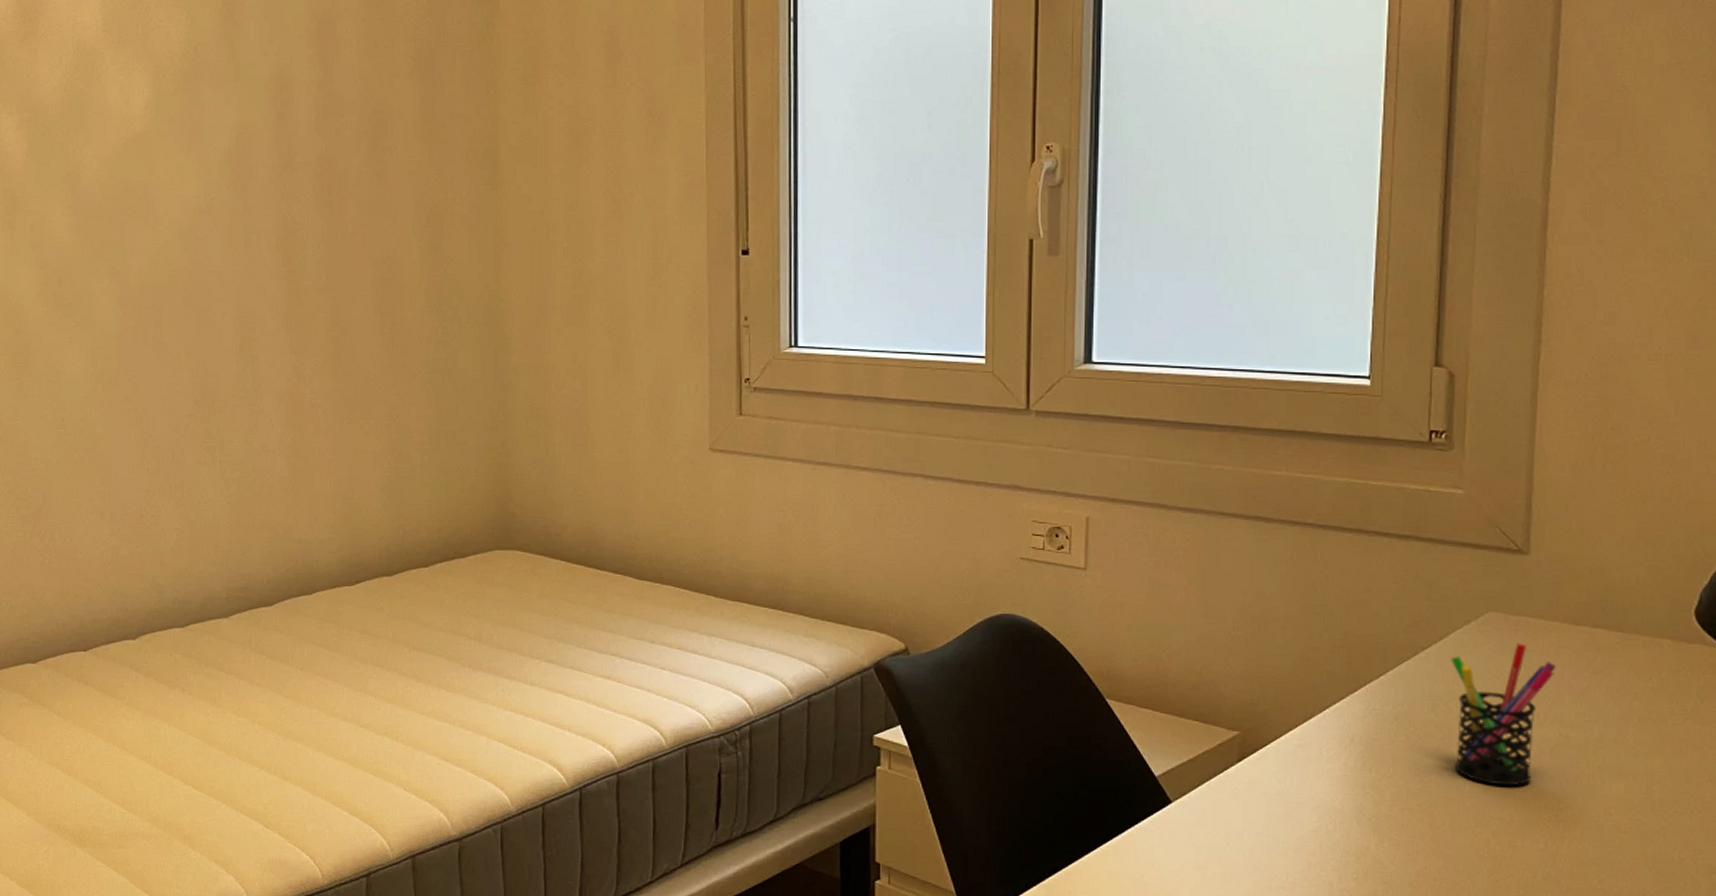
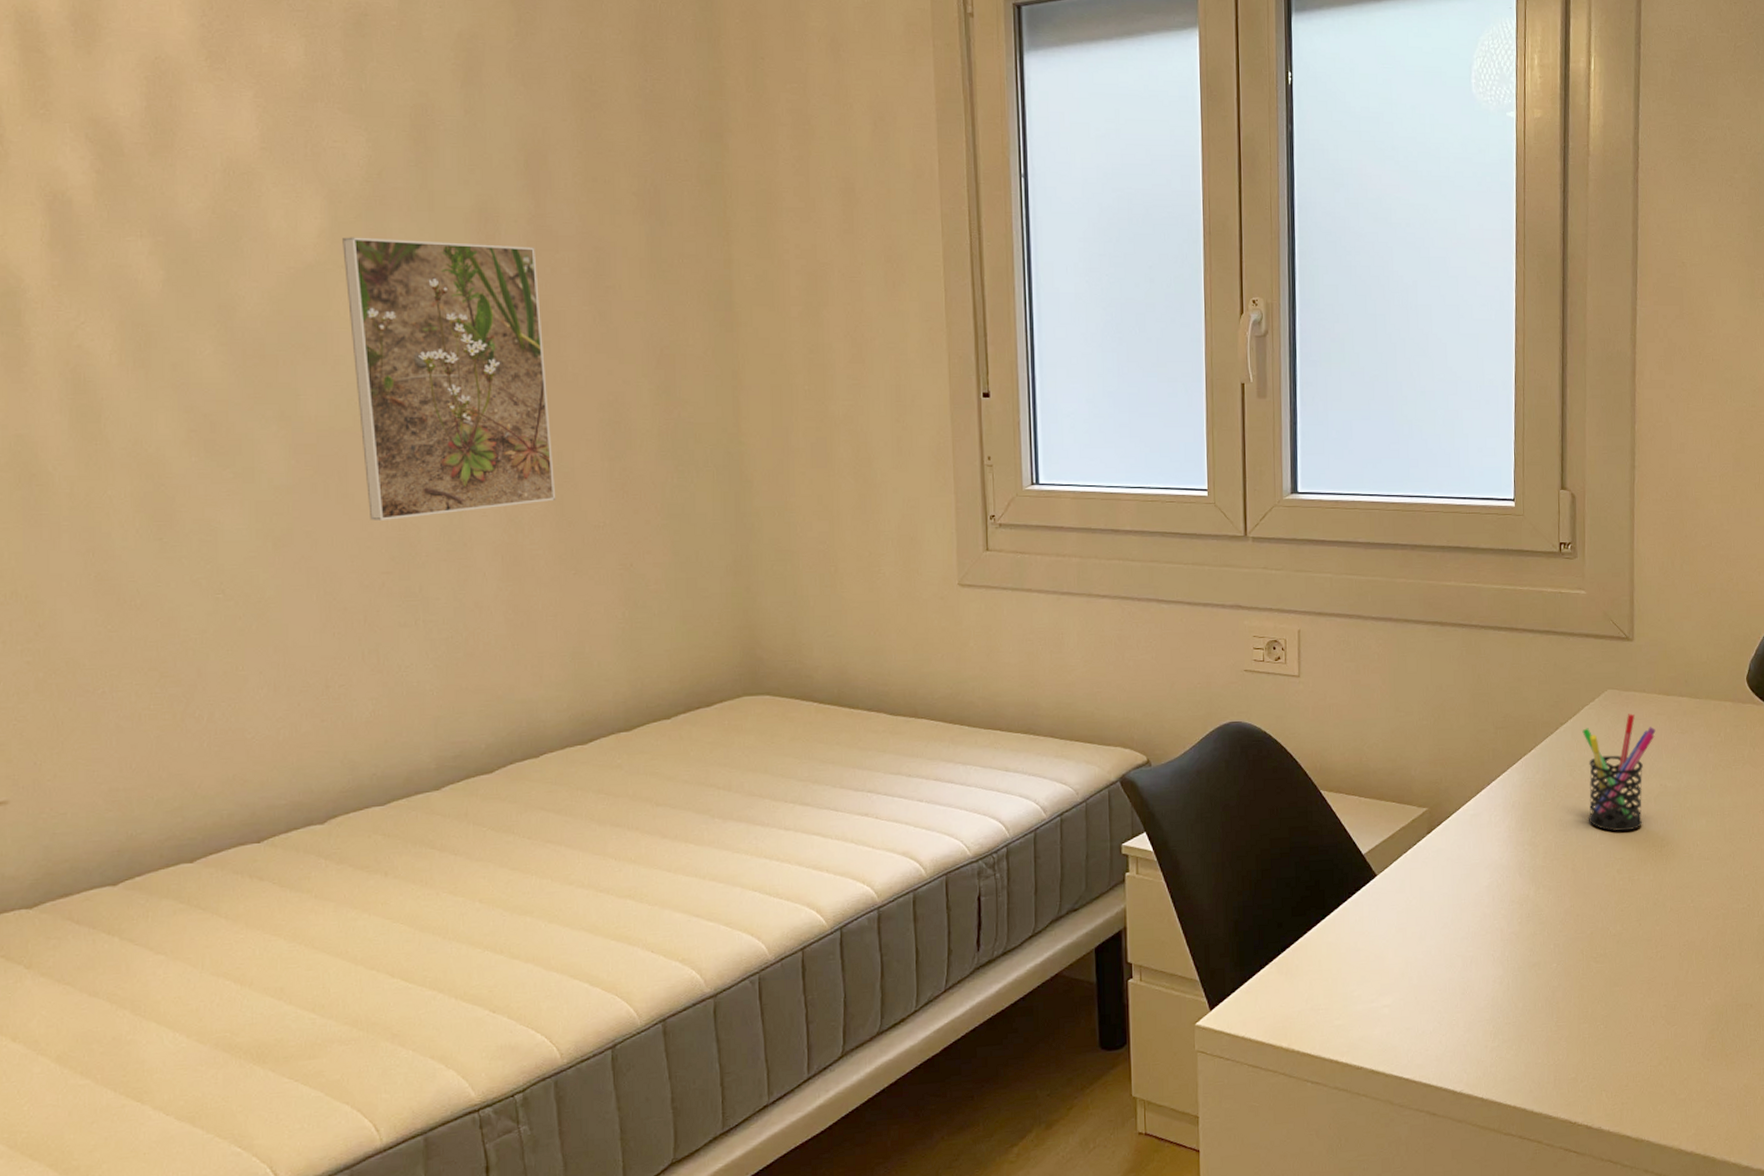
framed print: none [164,108,334,367] -> present [342,237,556,520]

